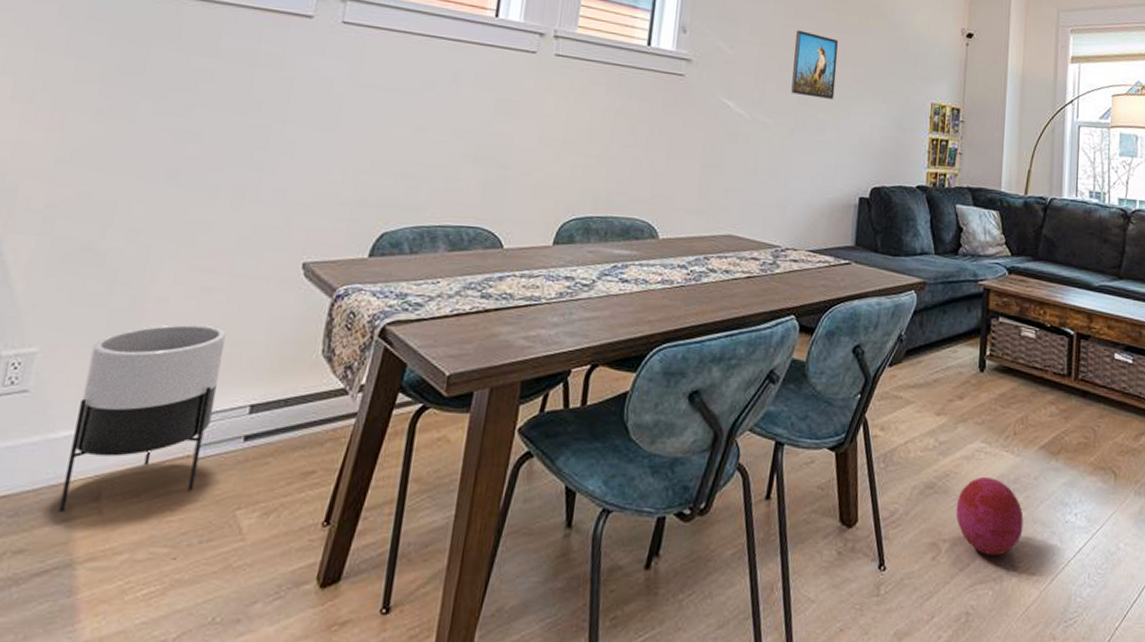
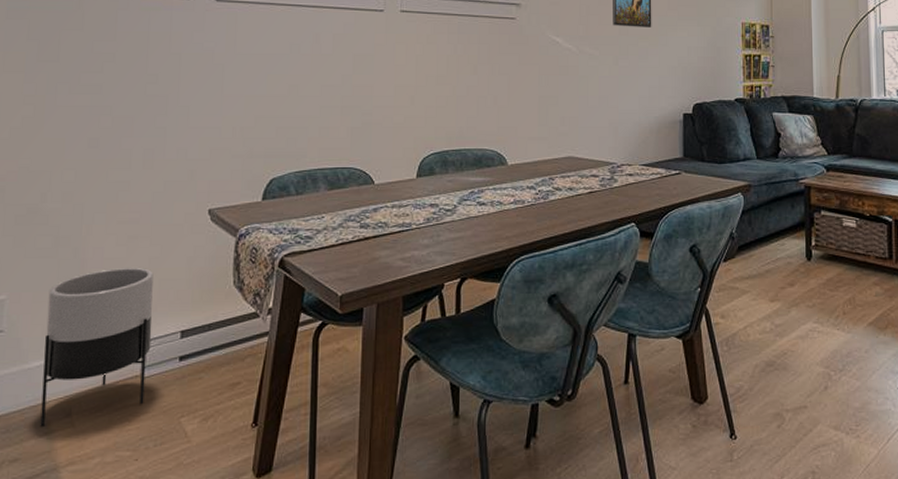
ball: present [955,477,1024,556] -> none [795,353,858,422]

